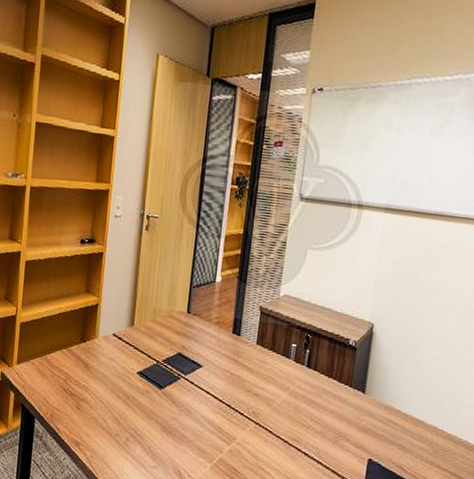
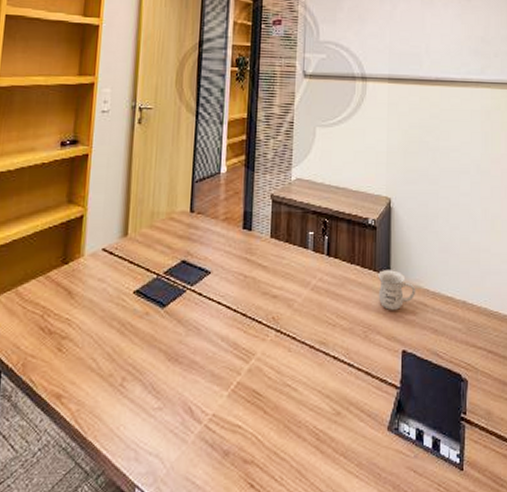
mug: none [351,387,389,424] -> present [378,270,416,310]

